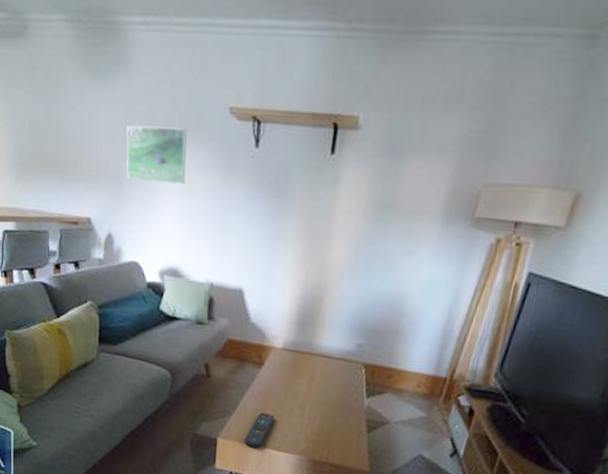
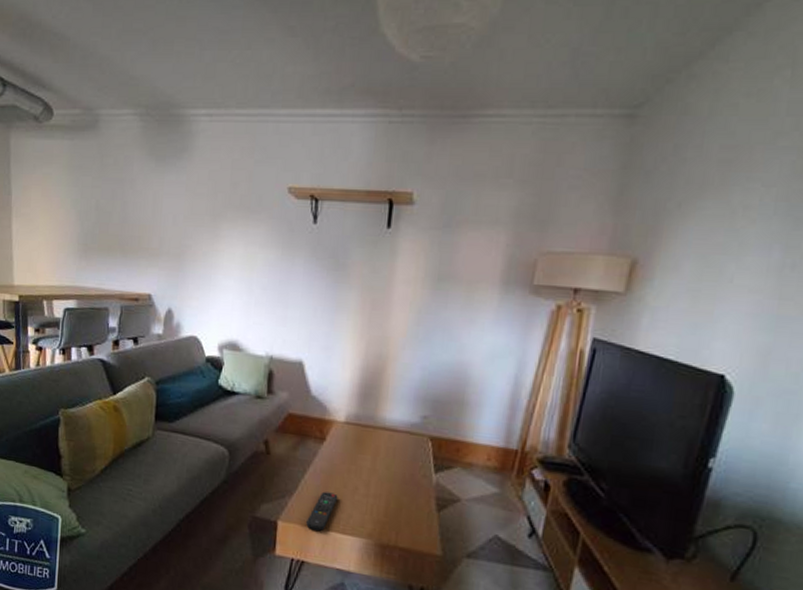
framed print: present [126,125,187,184] -> none [188,206,247,259]

